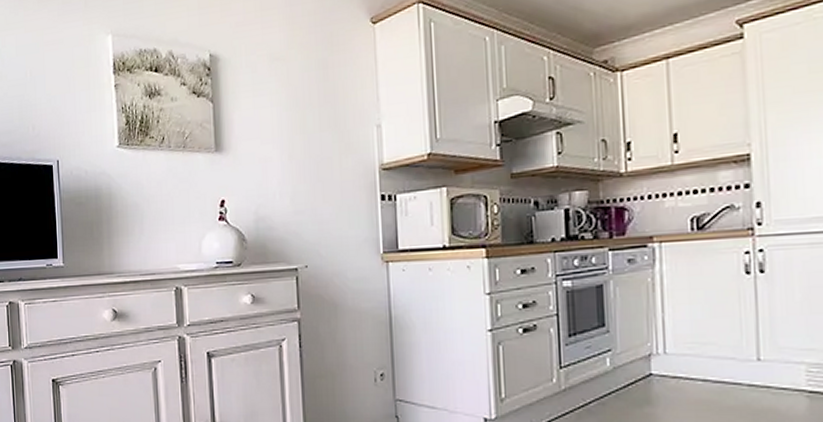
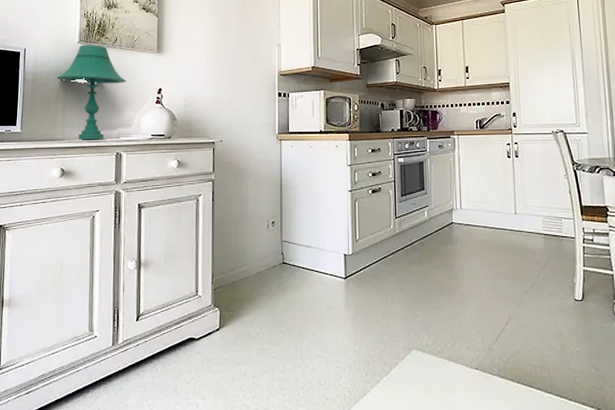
table lamp: none [97,148,180,273] -> present [57,44,126,140]

